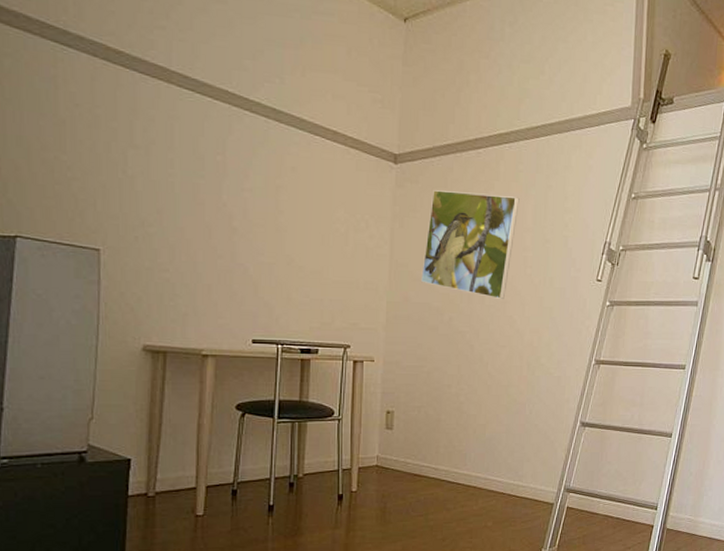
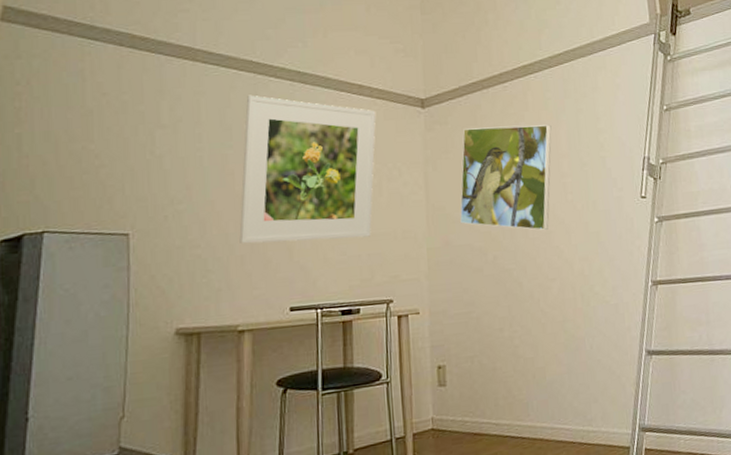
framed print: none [207,126,349,283] -> present [239,95,376,244]

